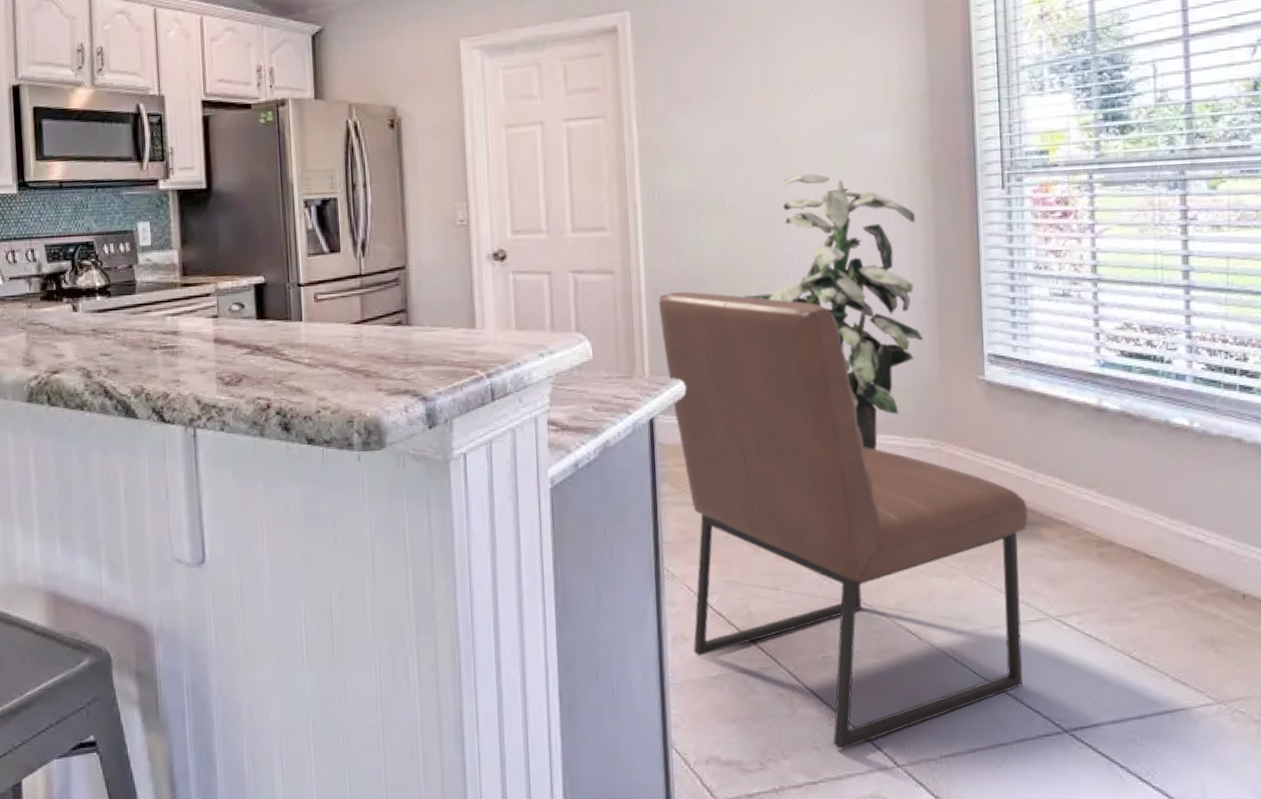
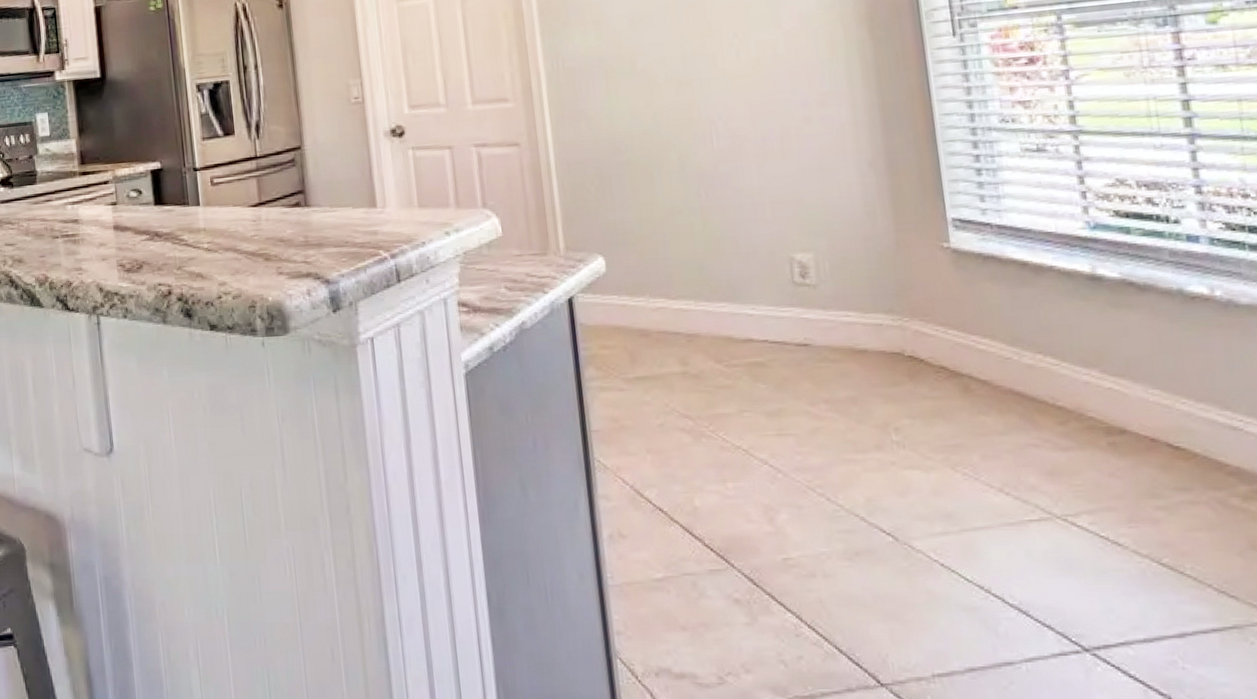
chair: present [658,291,1028,750] -> none [570,161,1028,665]
indoor plant: present [743,174,924,450] -> none [663,31,874,328]

